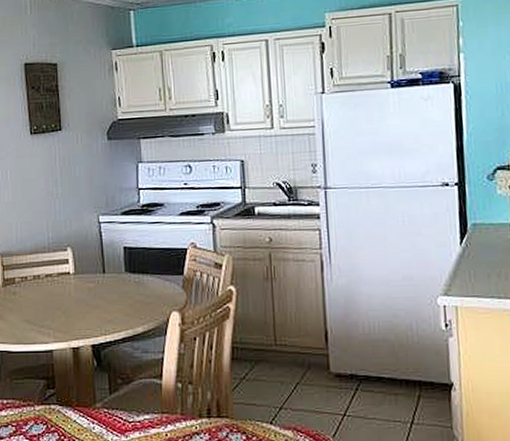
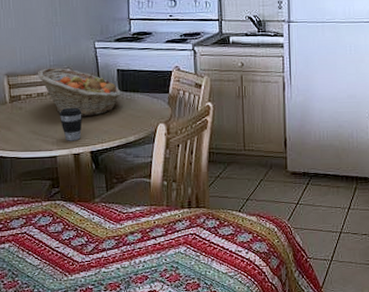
fruit basket: none [34,246,128,304] -> present [37,68,121,117]
coffee cup: none [57,292,83,332] -> present [59,107,82,141]

